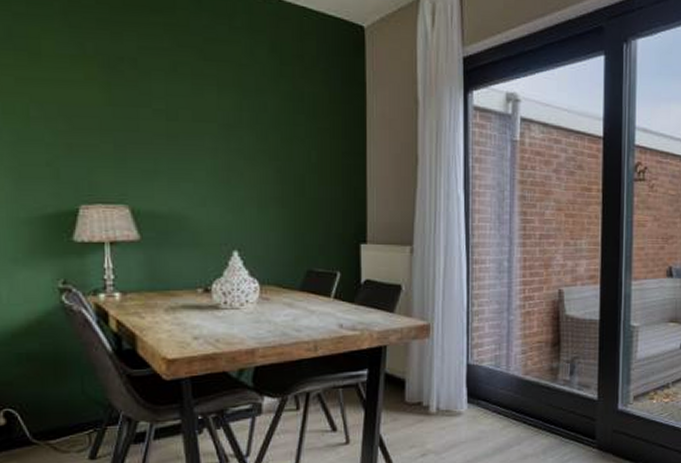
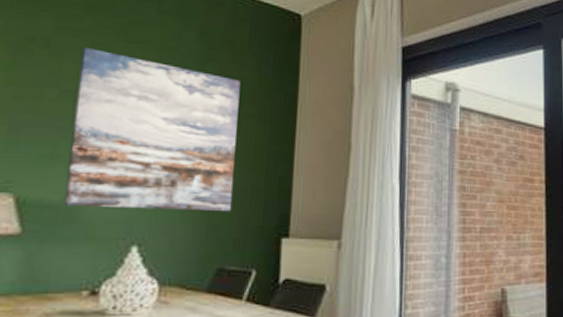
wall art: none [166,67,315,221] -> present [63,48,241,212]

